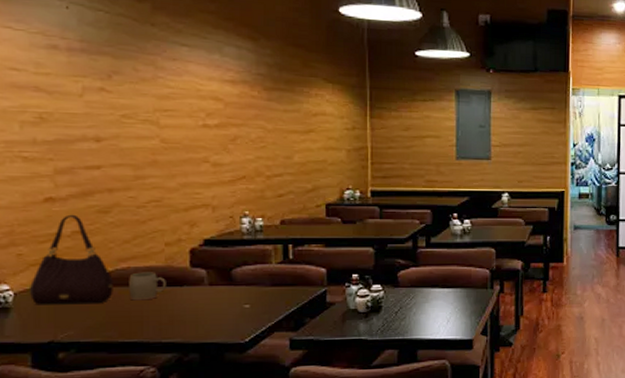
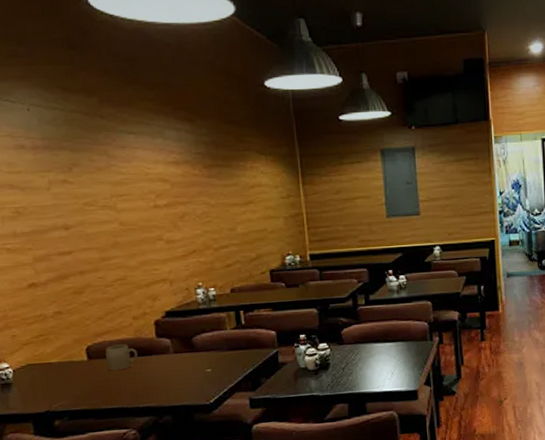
handbag: present [30,214,113,304] -> none [25,297,94,379]

